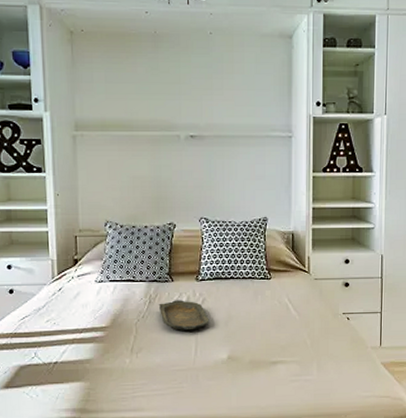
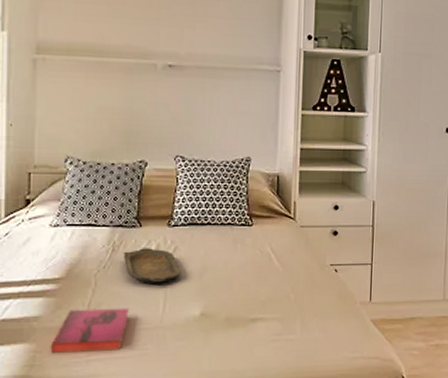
hardback book: none [101,352,166,390] -> present [50,308,129,353]

